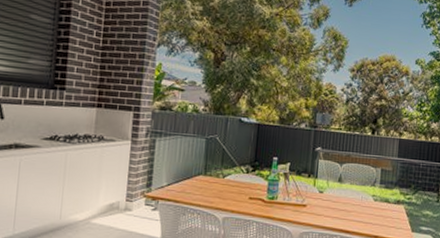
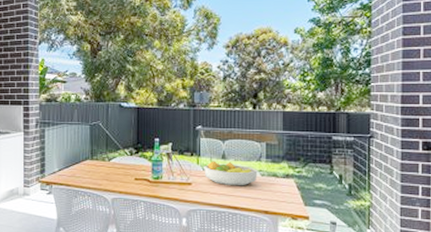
fruit bowl: none [319,183,371,210] -> present [204,161,258,186]

